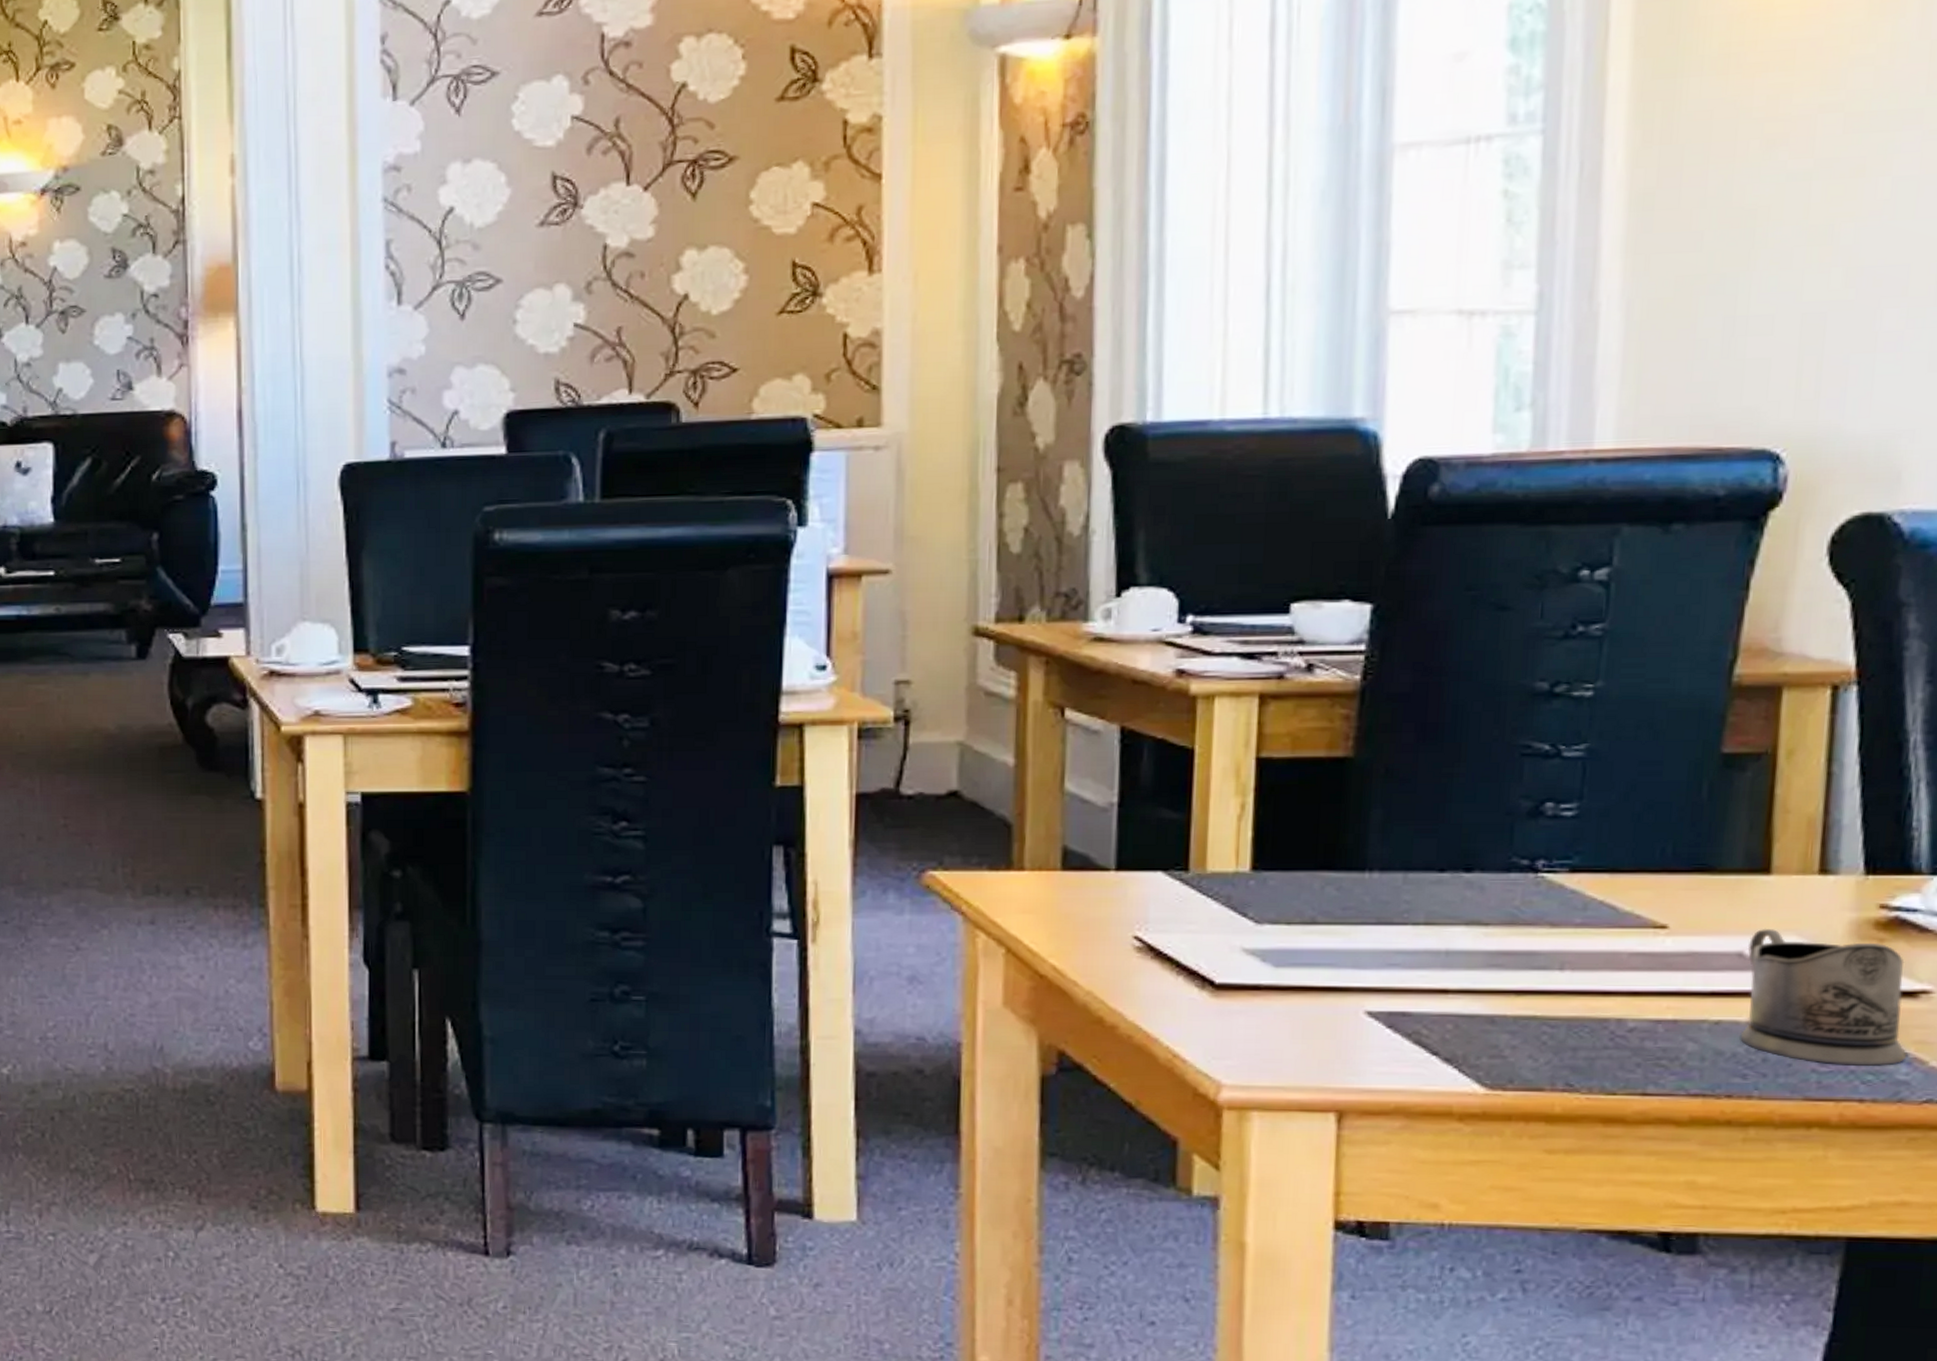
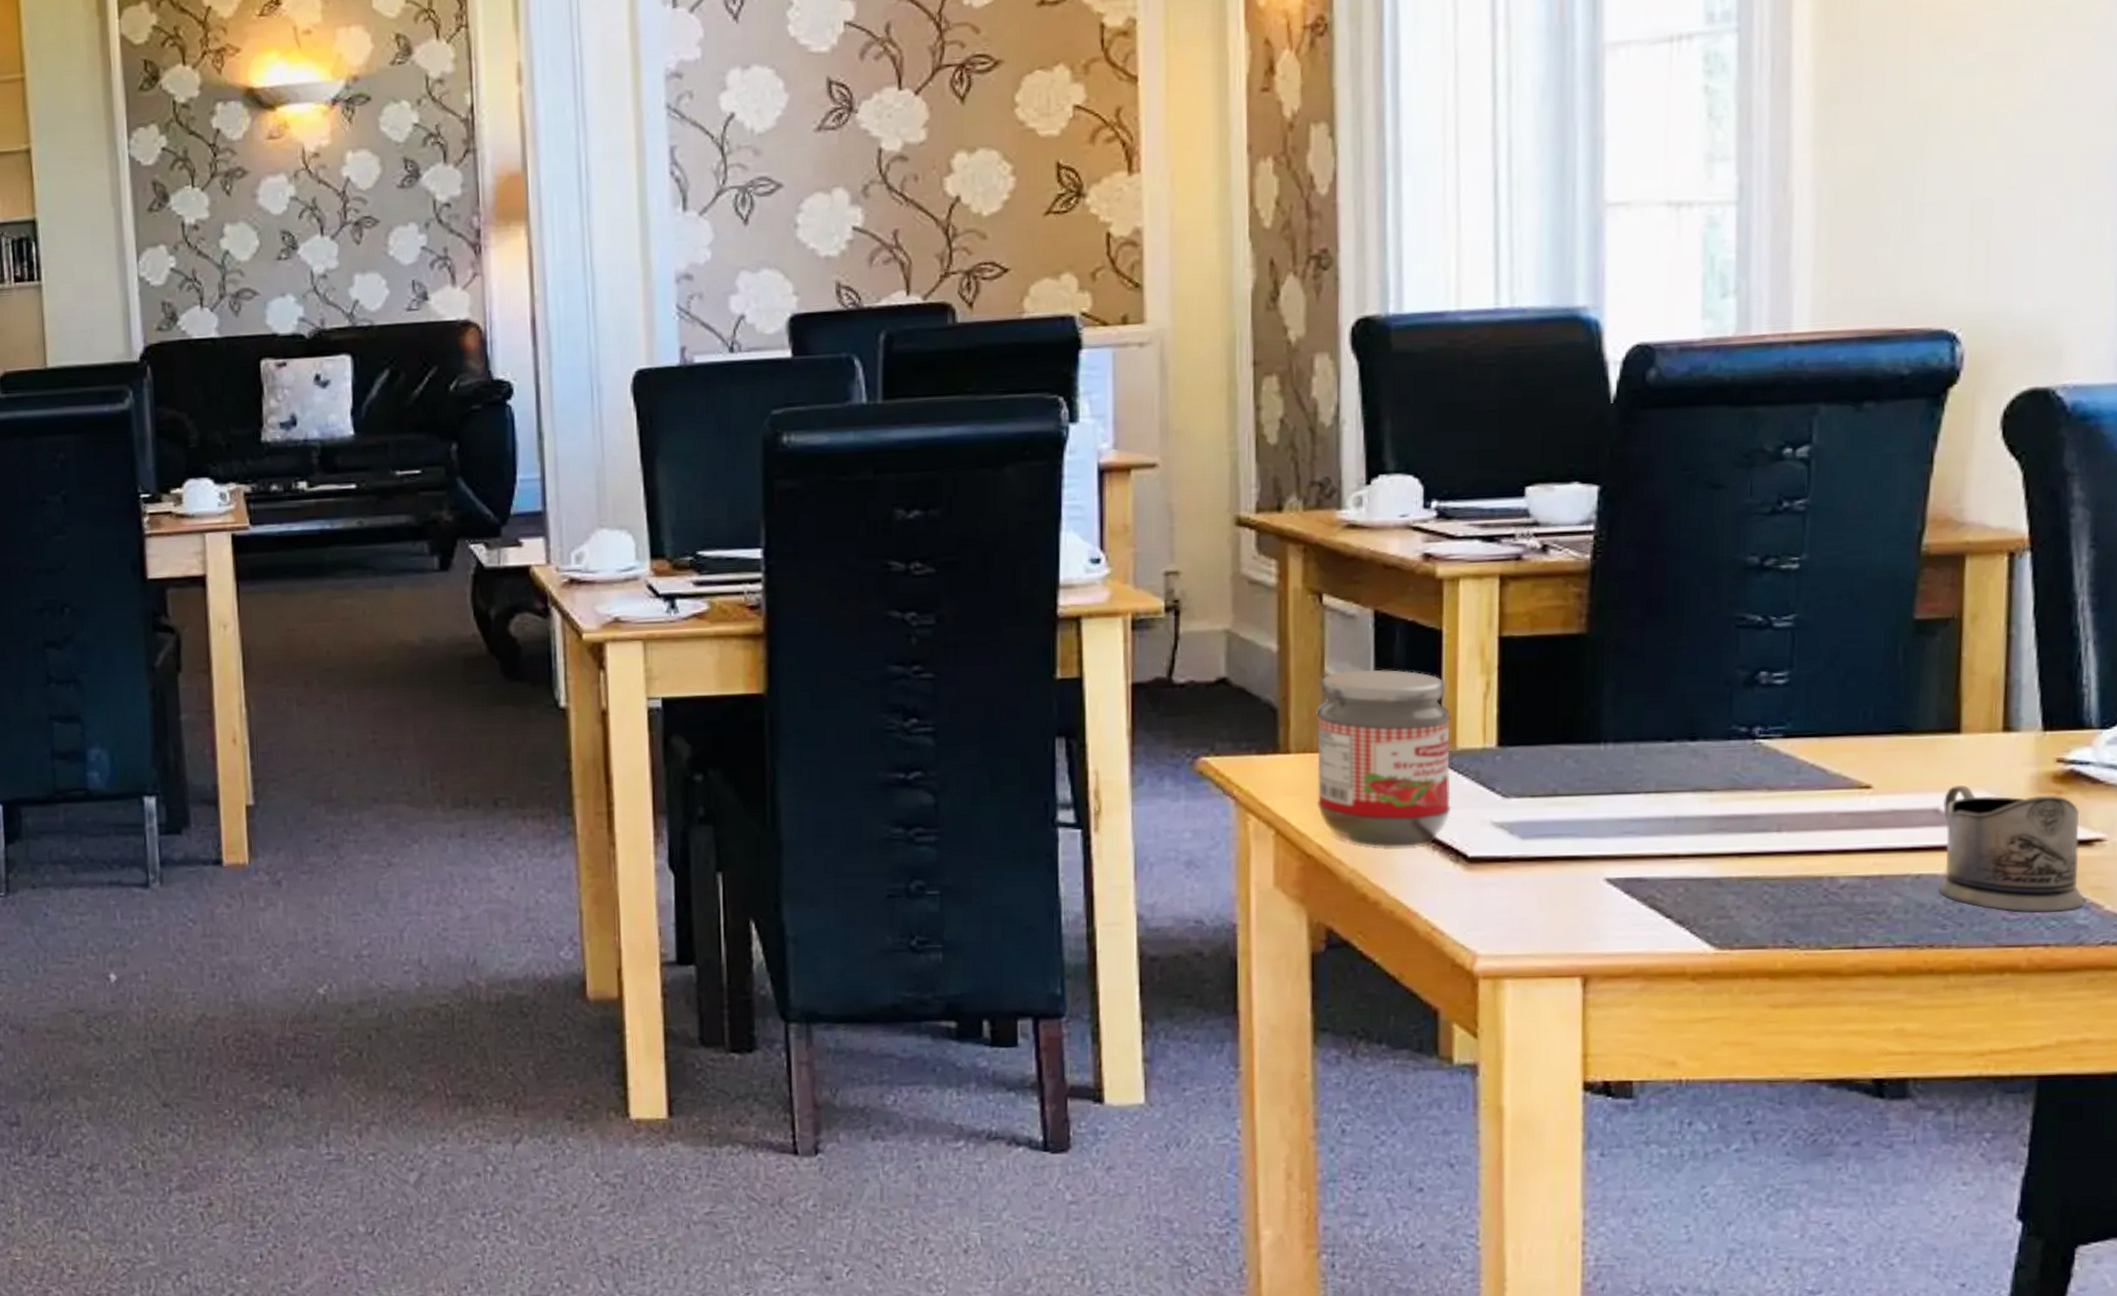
jam: none [1051,787,1201,970] -> present [1316,670,1451,847]

